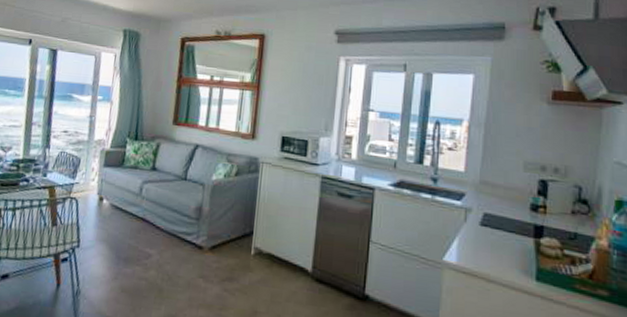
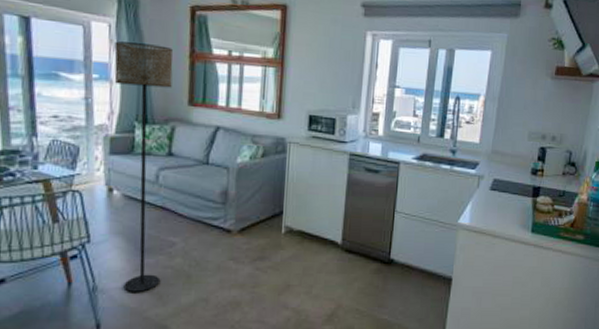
floor lamp: none [102,68,164,302] -> present [114,41,173,292]

